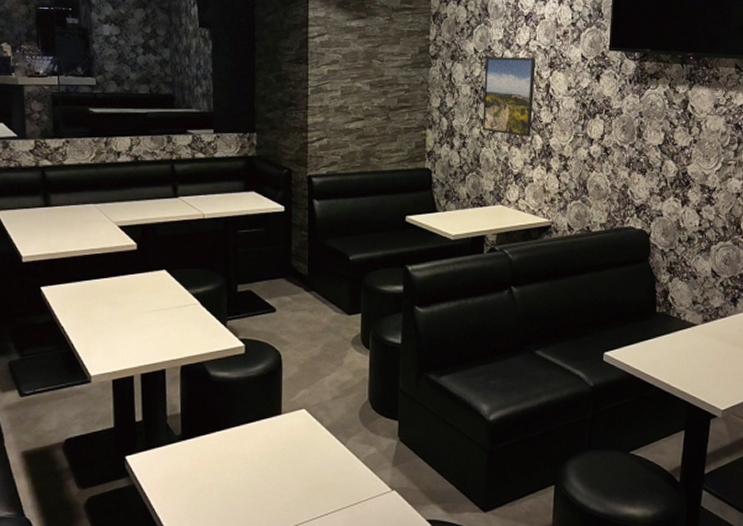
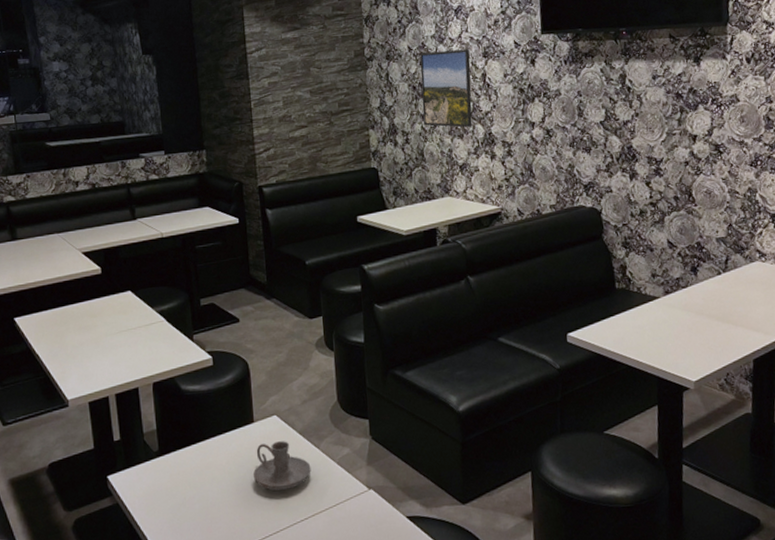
candle holder: none [275,435,336,484] -> present [253,441,311,491]

